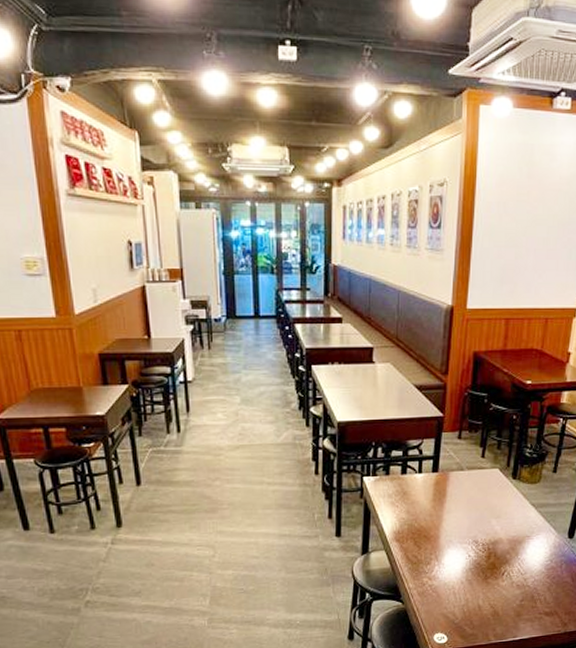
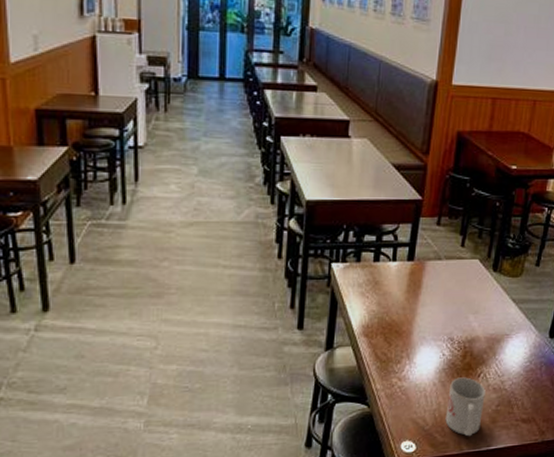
mug: none [473,575,510,629] -> present [445,377,486,437]

